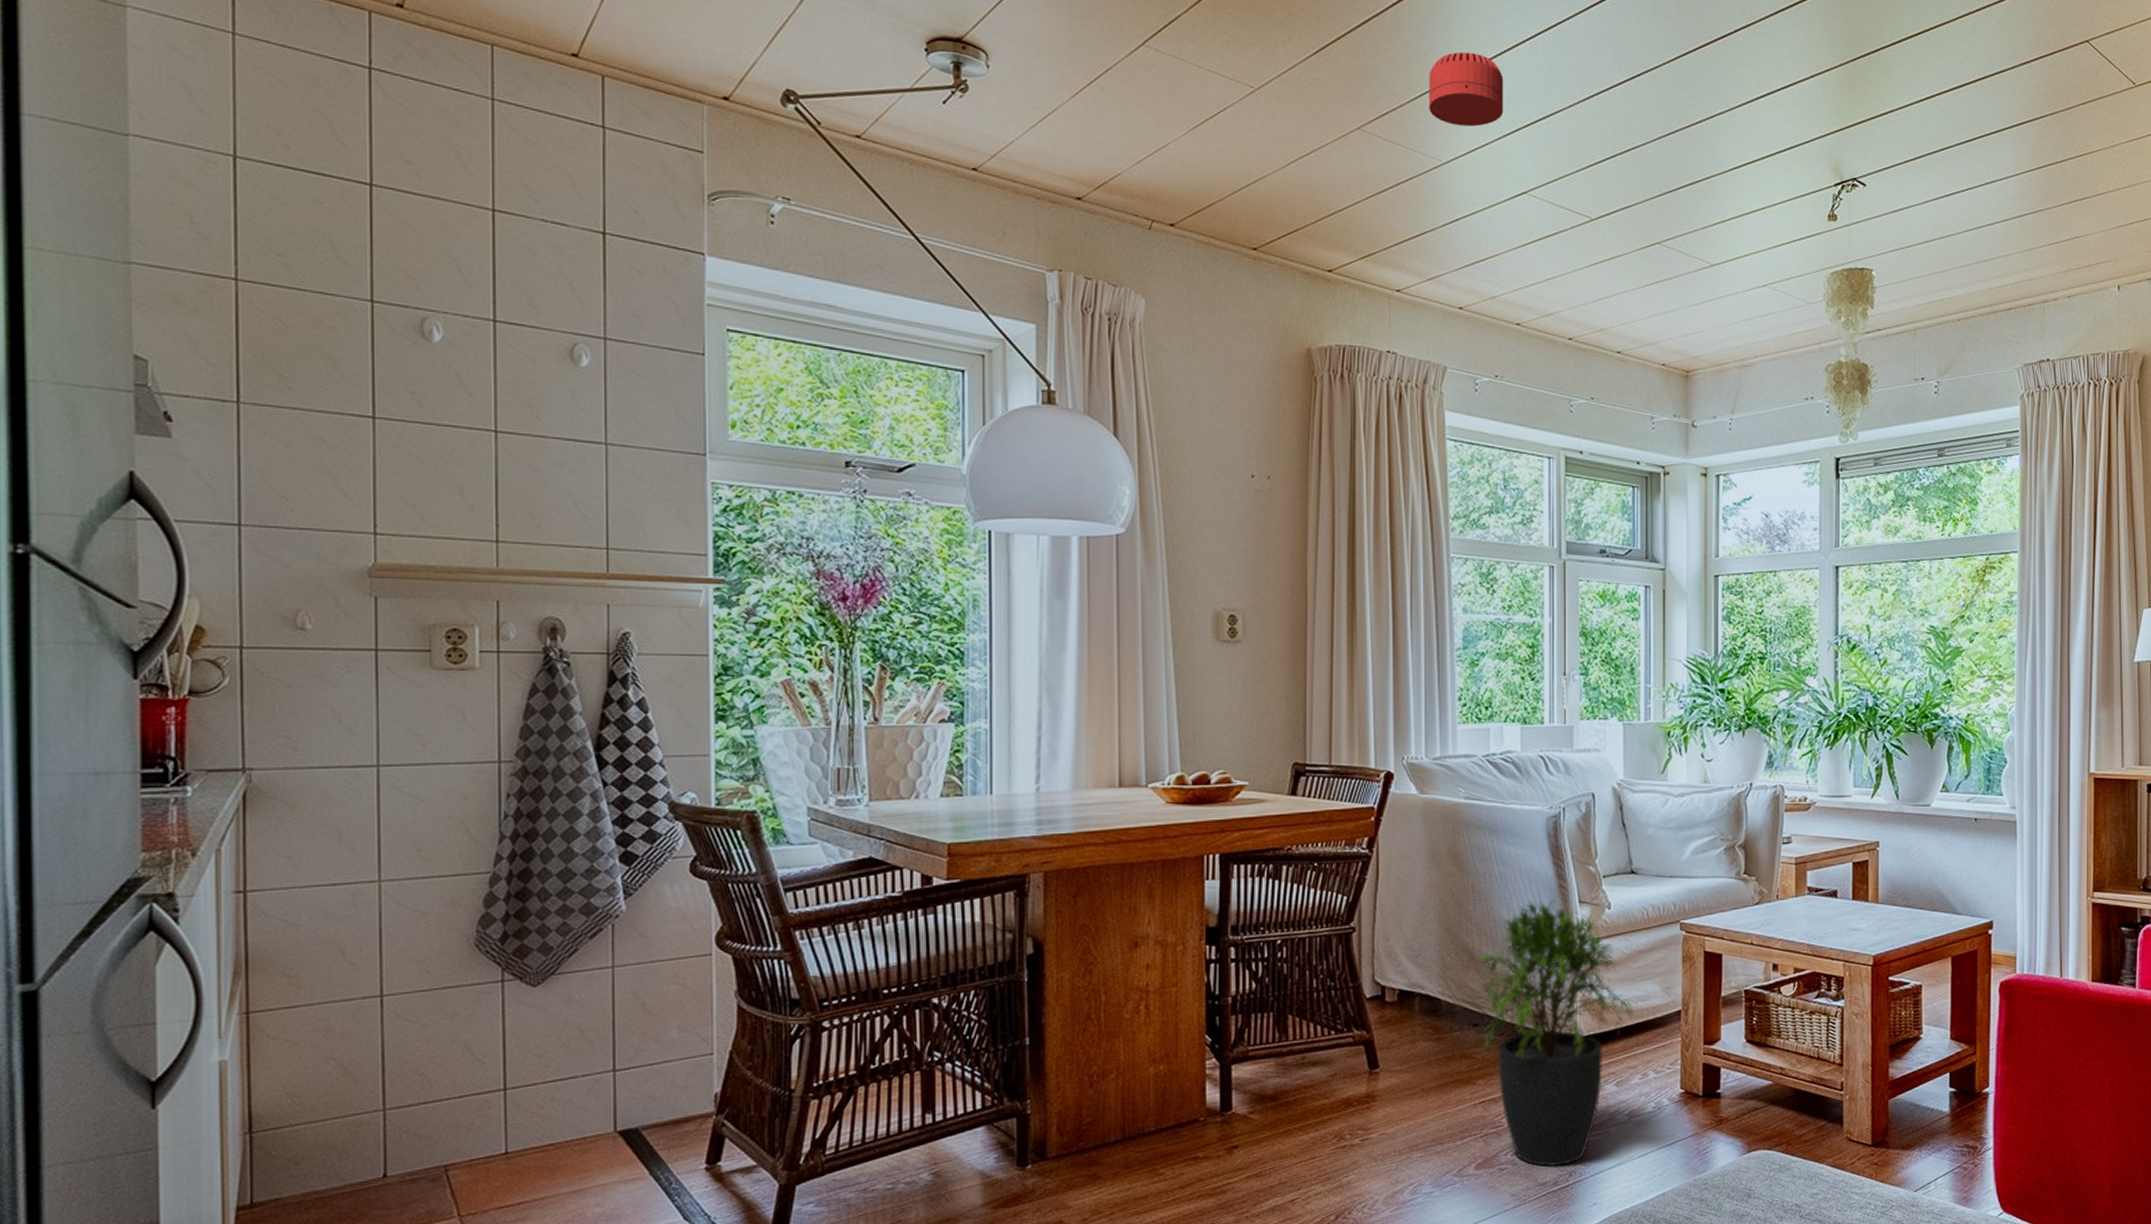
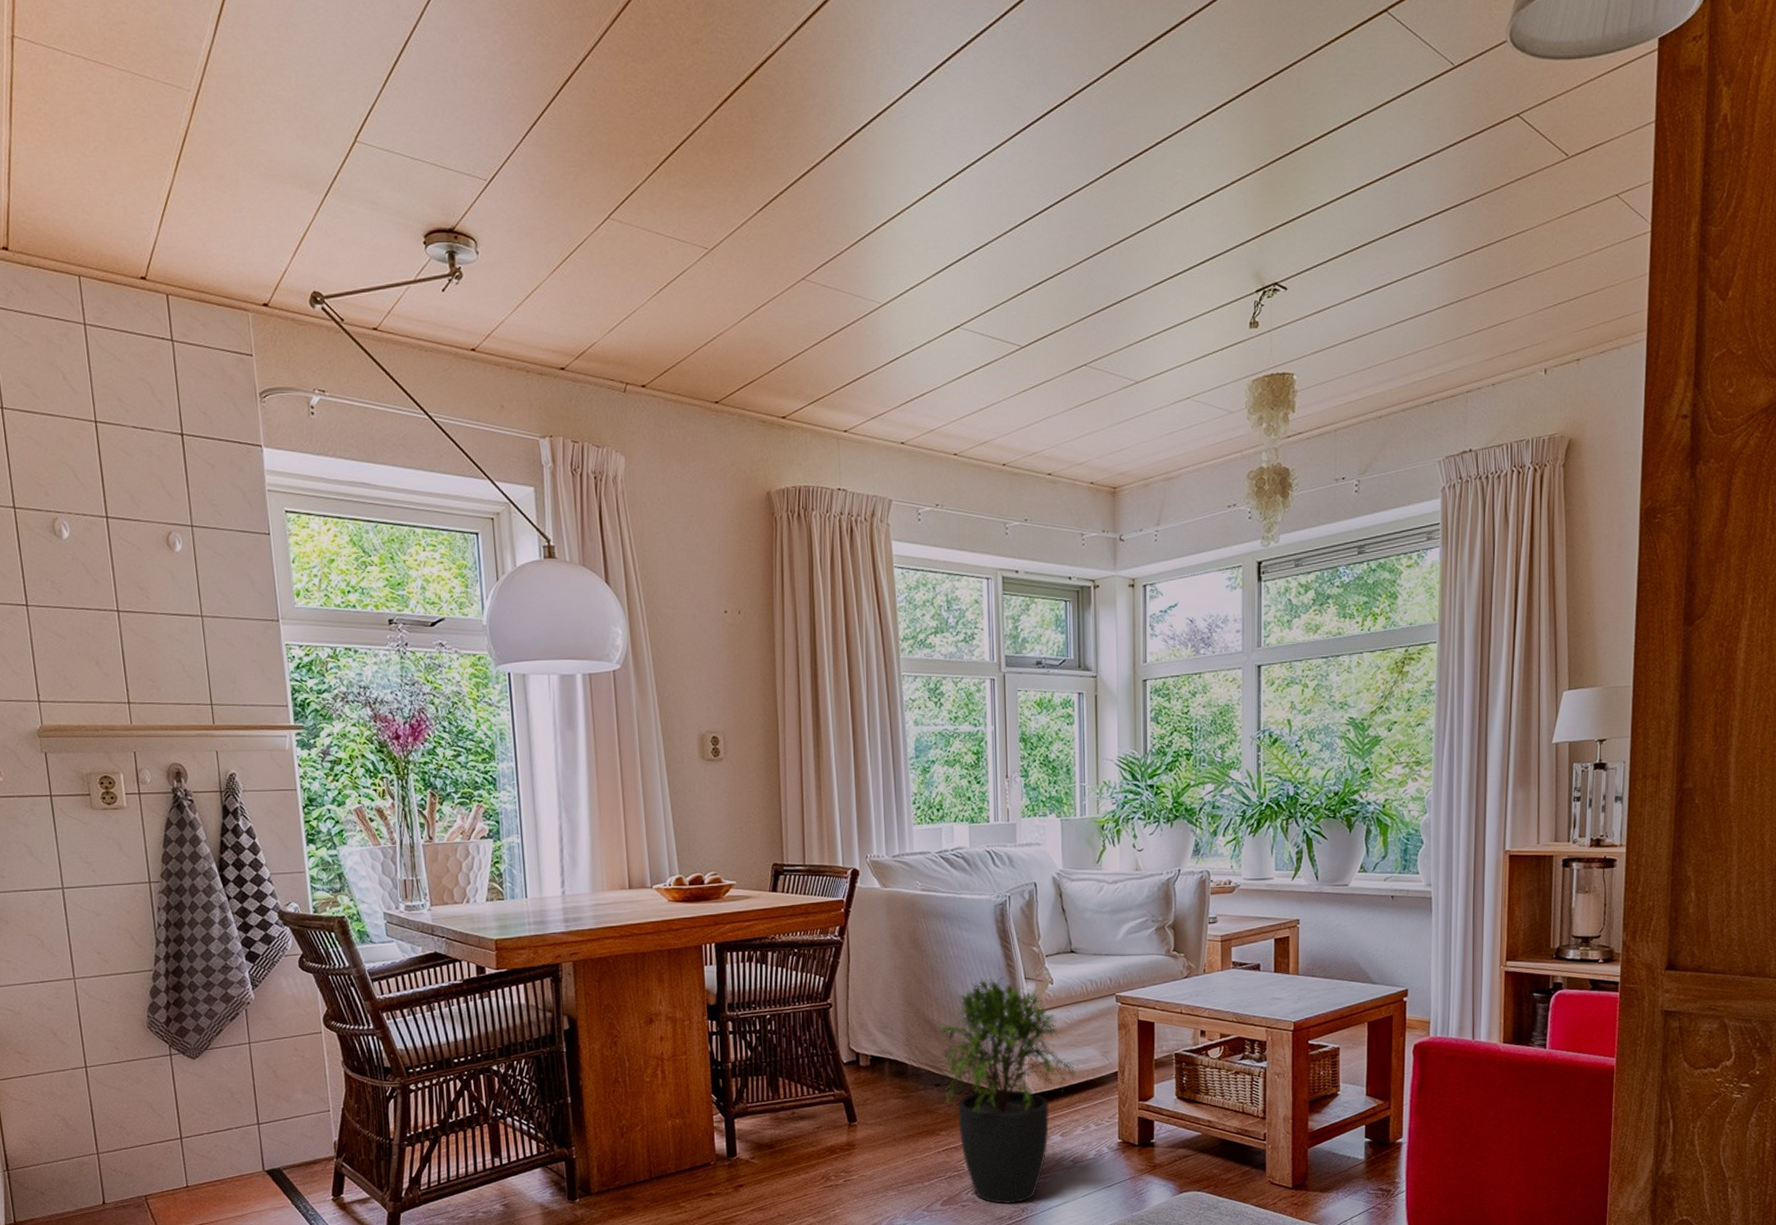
smoke detector: present [1429,51,1504,127] -> none [865,193,936,267]

